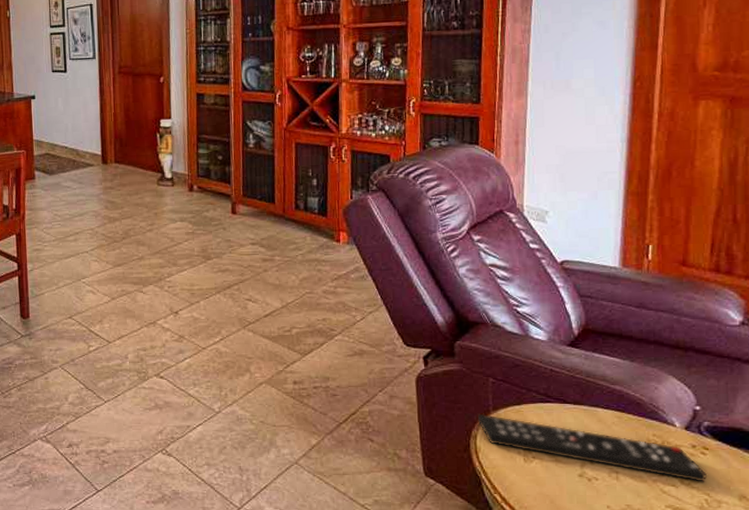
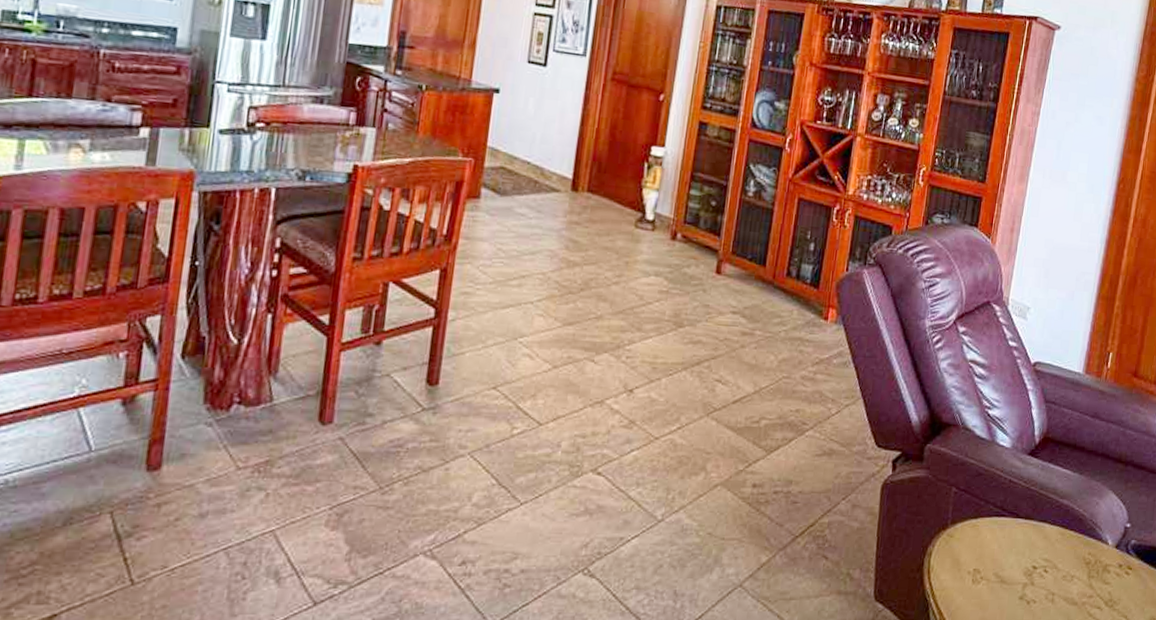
remote control: present [477,413,708,482] -> none [934,527,1128,604]

